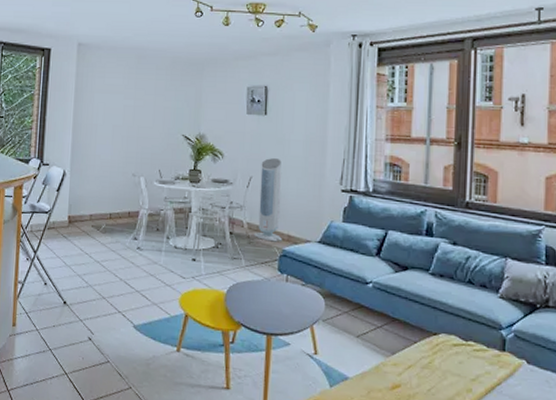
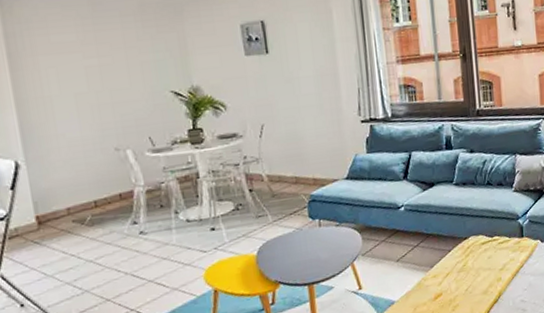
air purifier: present [254,158,282,242] -> none [271,100,308,190]

